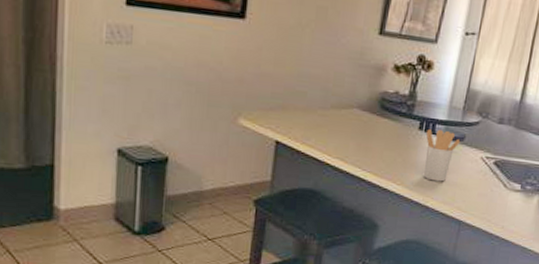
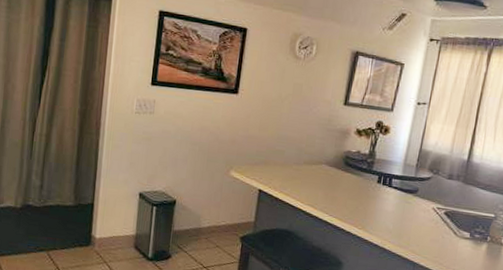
utensil holder: present [423,128,461,182] -> none [381,182,414,228]

